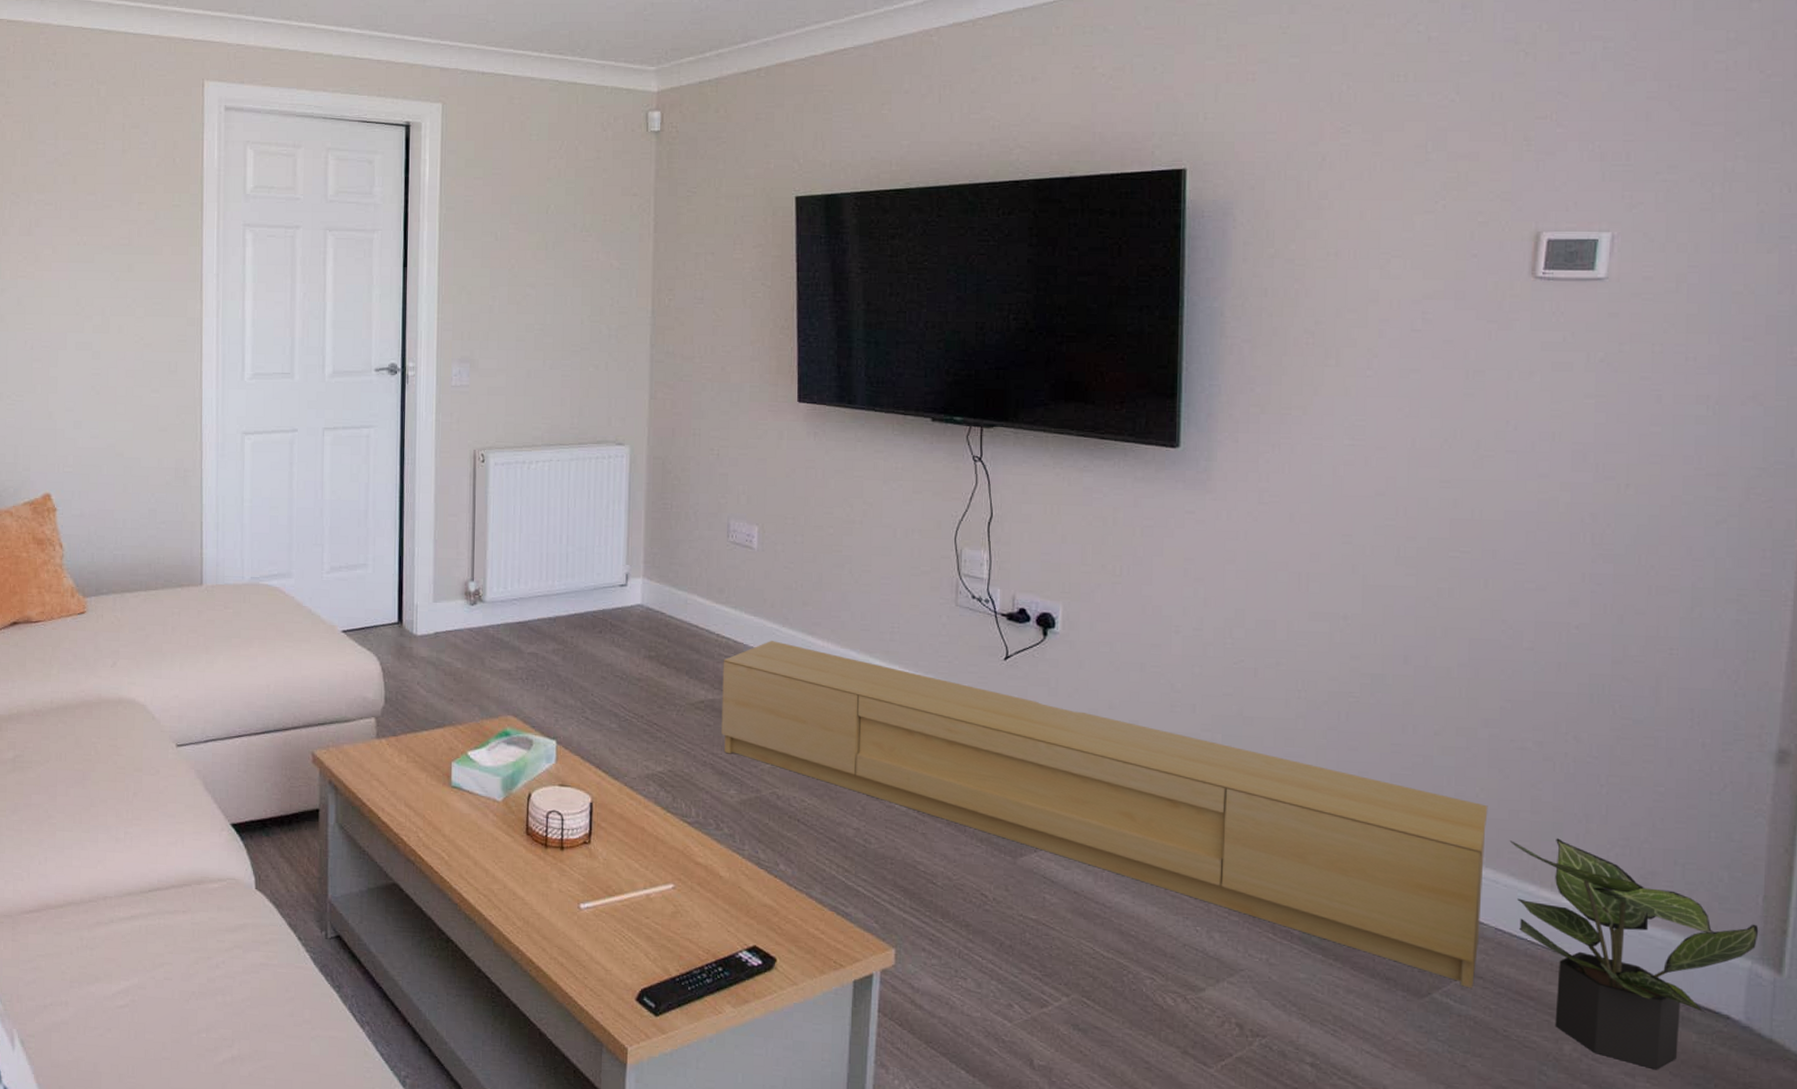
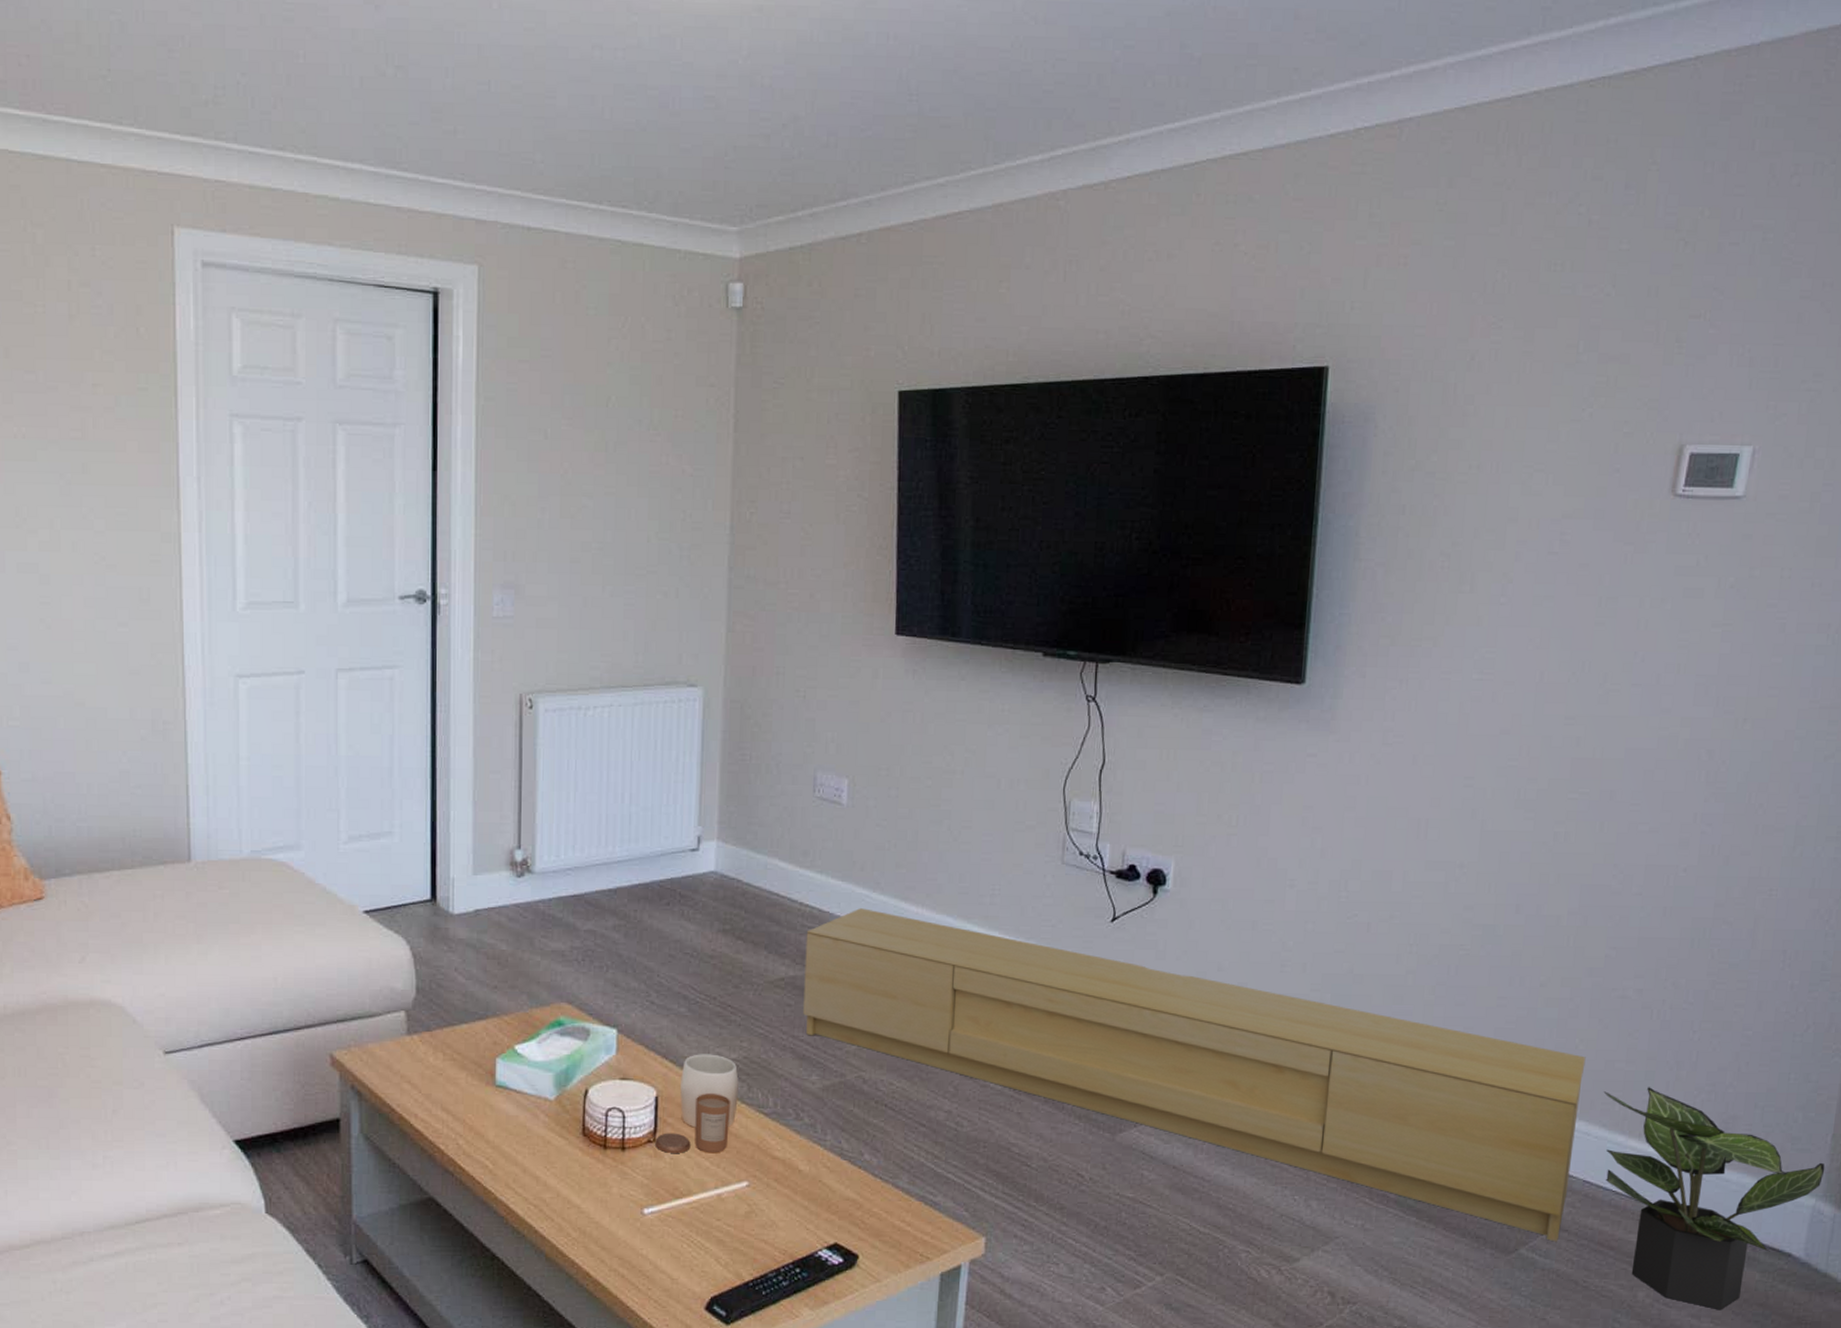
candle: none [590,802,658,857] -> present [655,1094,731,1154]
mug: none [612,766,664,833] -> present [680,1054,739,1128]

